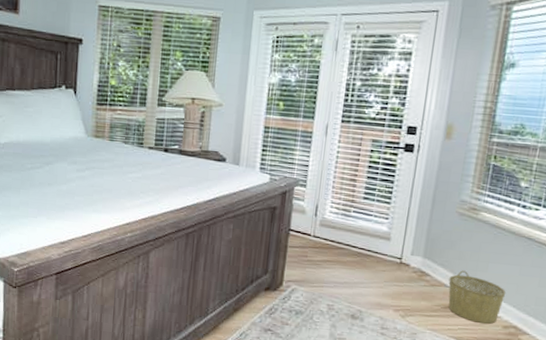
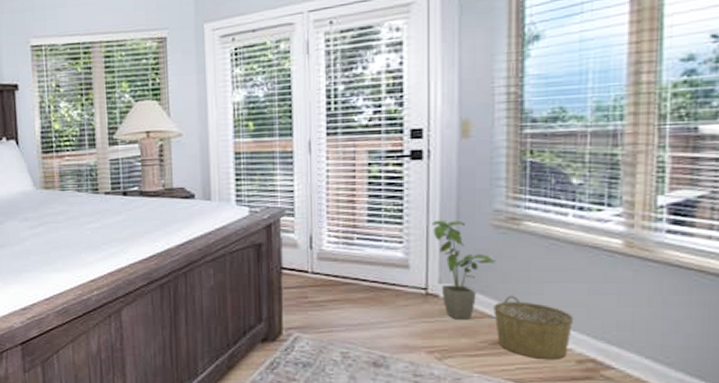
house plant: none [412,203,456,287] -> present [431,219,496,320]

